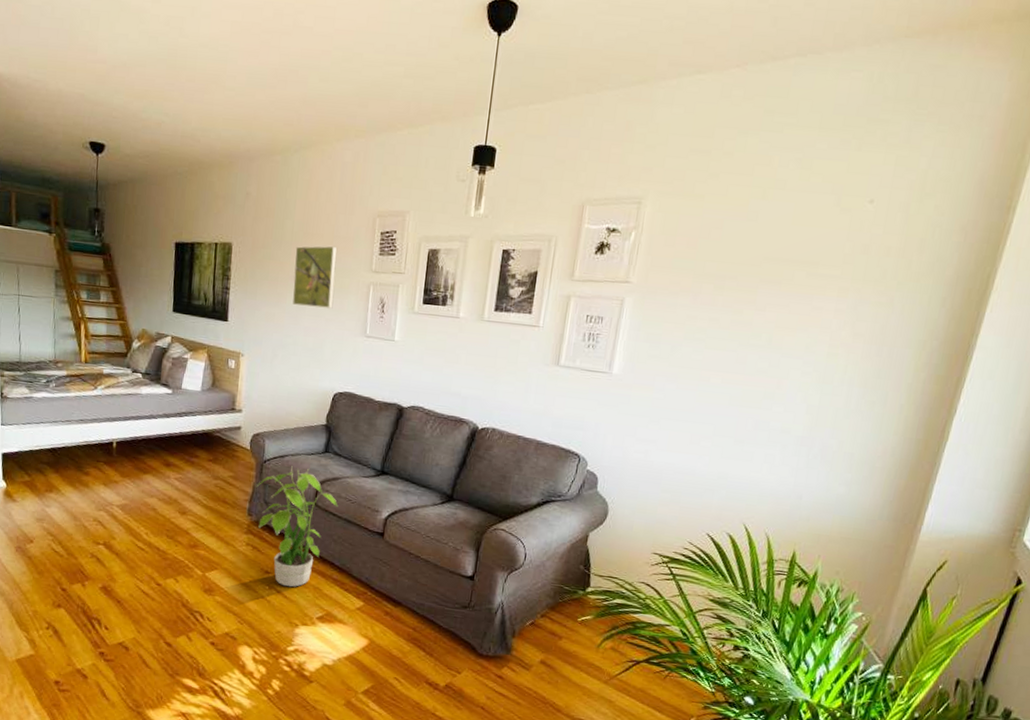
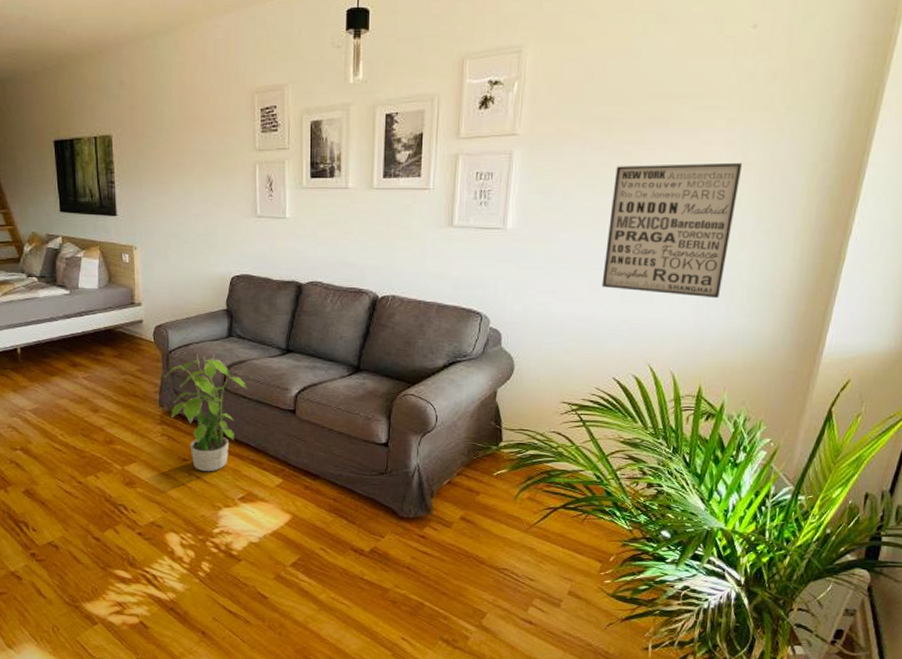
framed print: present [293,245,337,309] -> none [176,128,221,192]
wall art: none [702,323,852,465] -> present [601,162,743,299]

